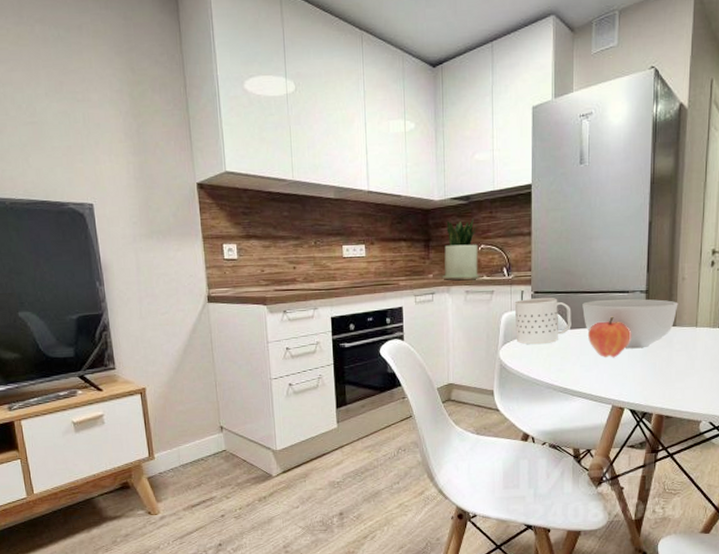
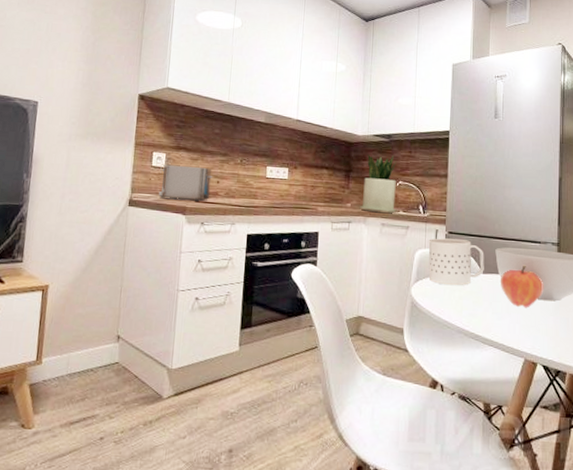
toaster: none [233,254,289,292] -> present [158,164,213,202]

